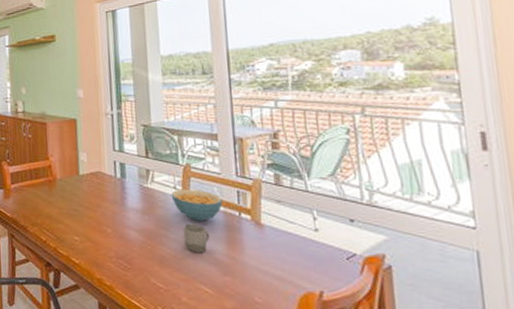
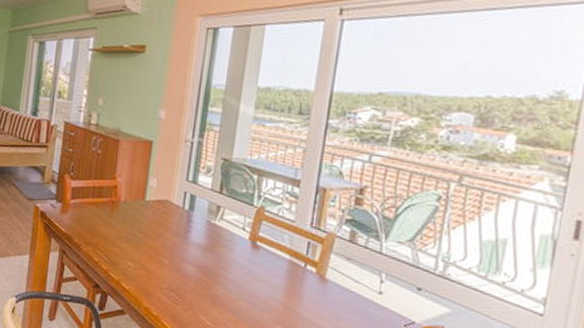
cereal bowl: present [171,189,223,222] -> none [238,231,291,268]
cup: present [183,223,209,253] -> none [241,267,269,298]

